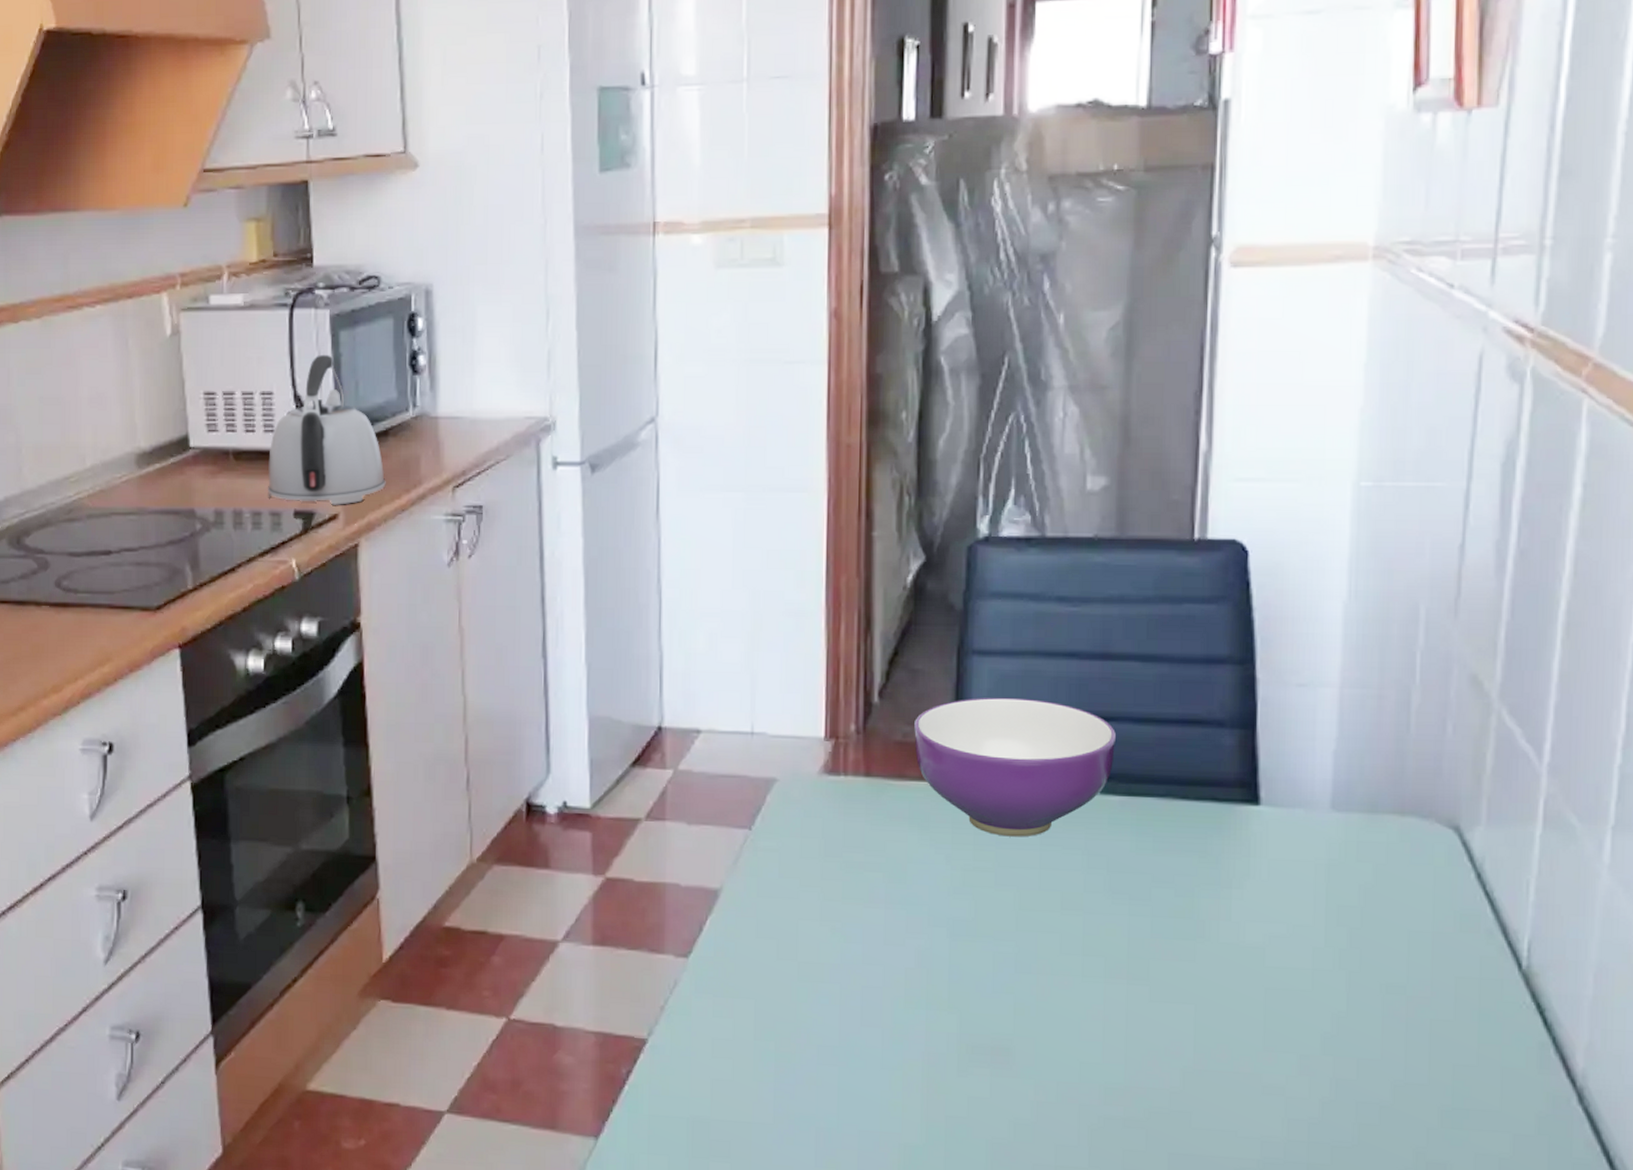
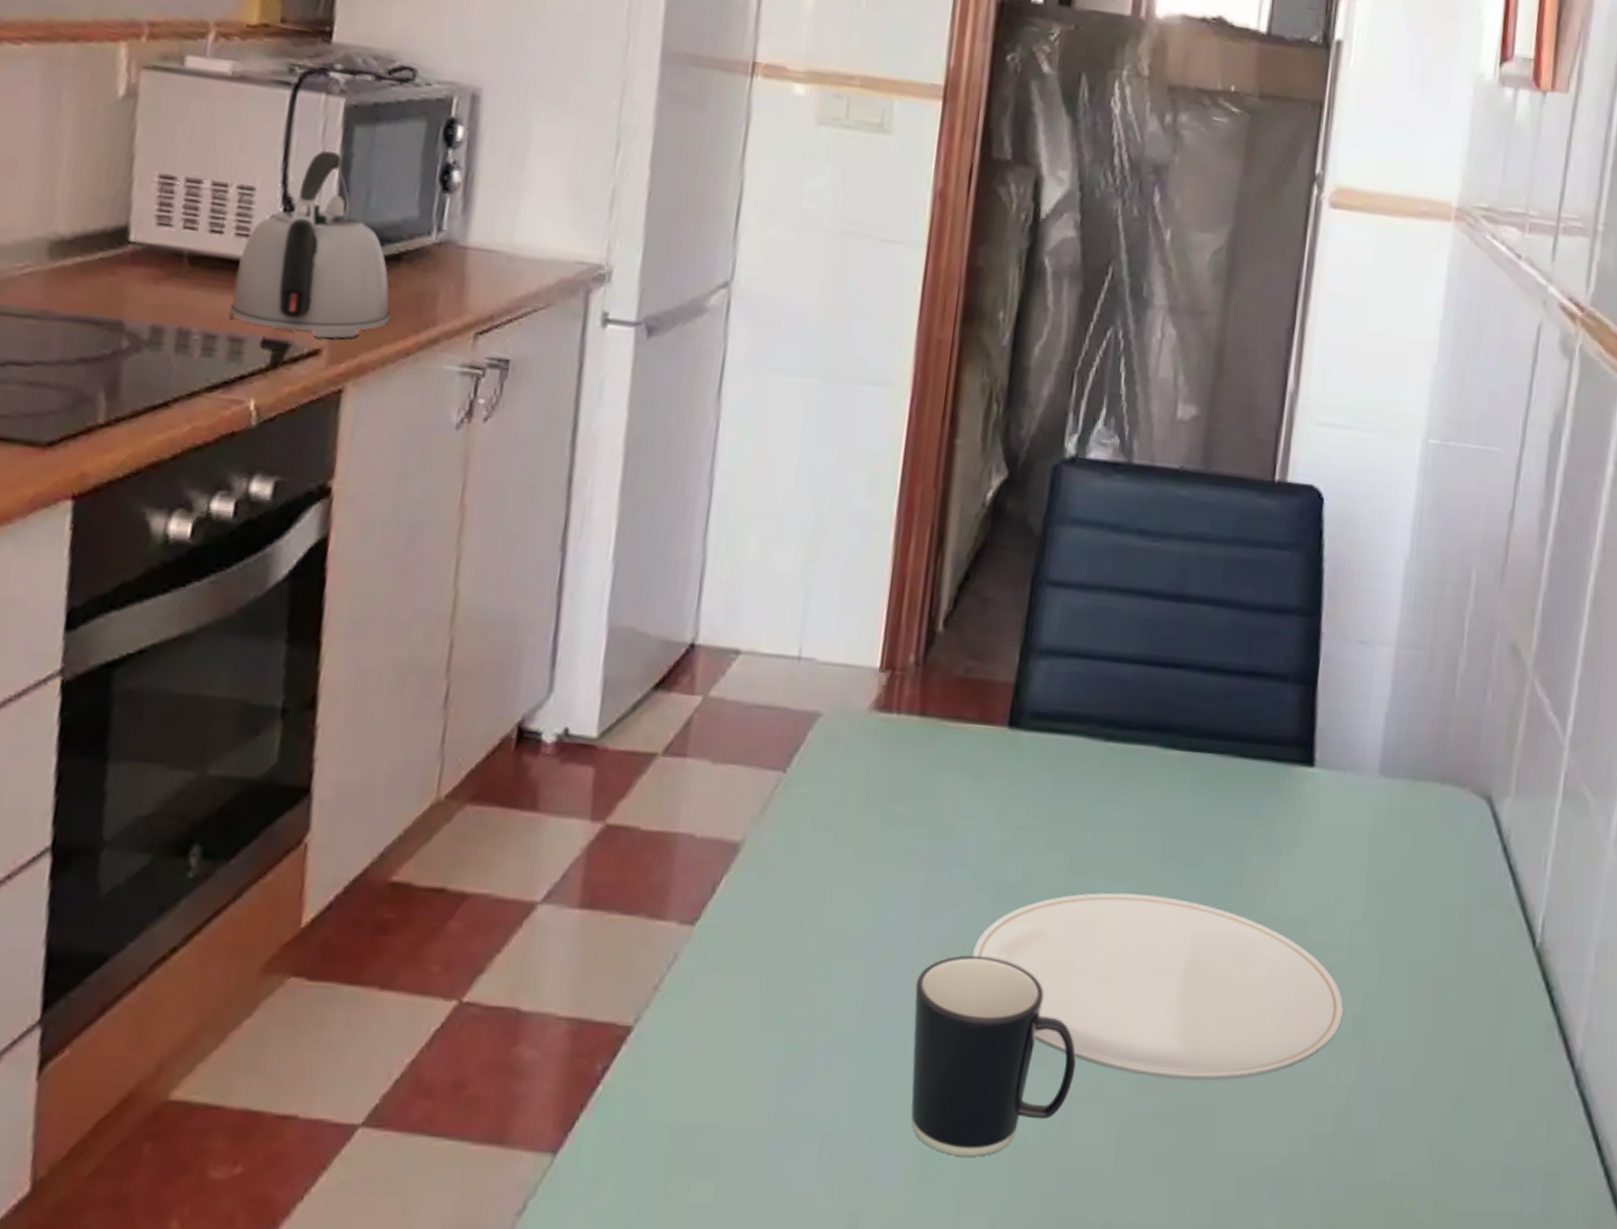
mug: none [886,980,1043,1152] -> present [911,955,1077,1157]
bowl: present [914,697,1117,837] -> none [976,633,1184,793]
plate: none [934,924,1310,1092] -> present [971,892,1344,1081]

